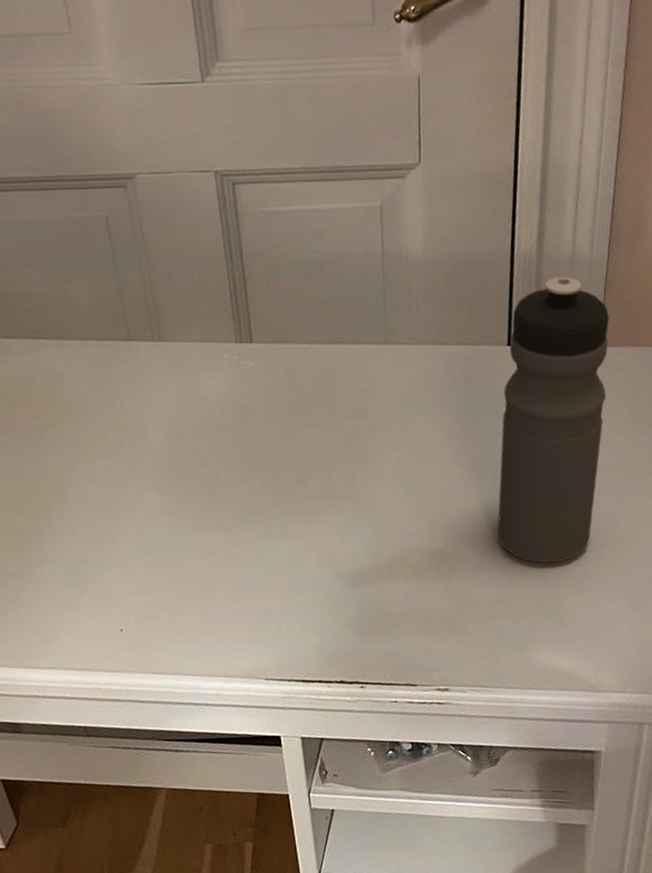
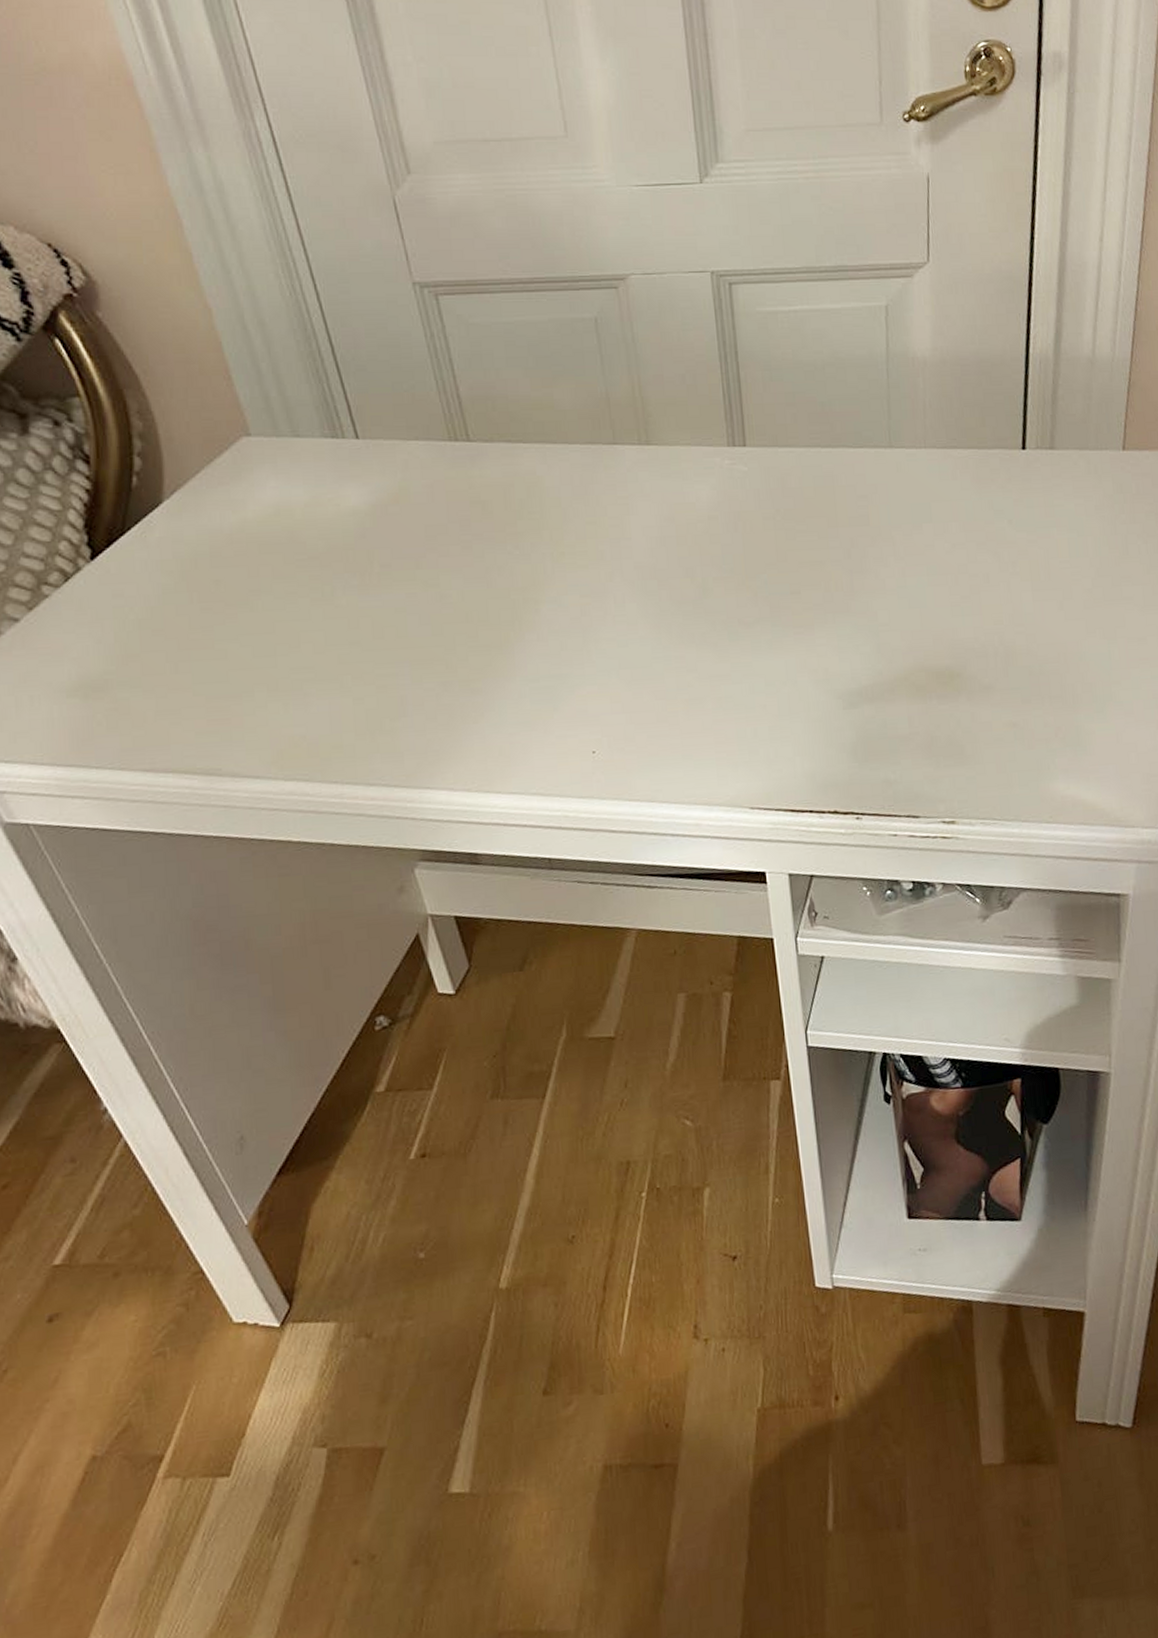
water bottle: present [497,276,609,564] -> none [1010,377,1134,684]

